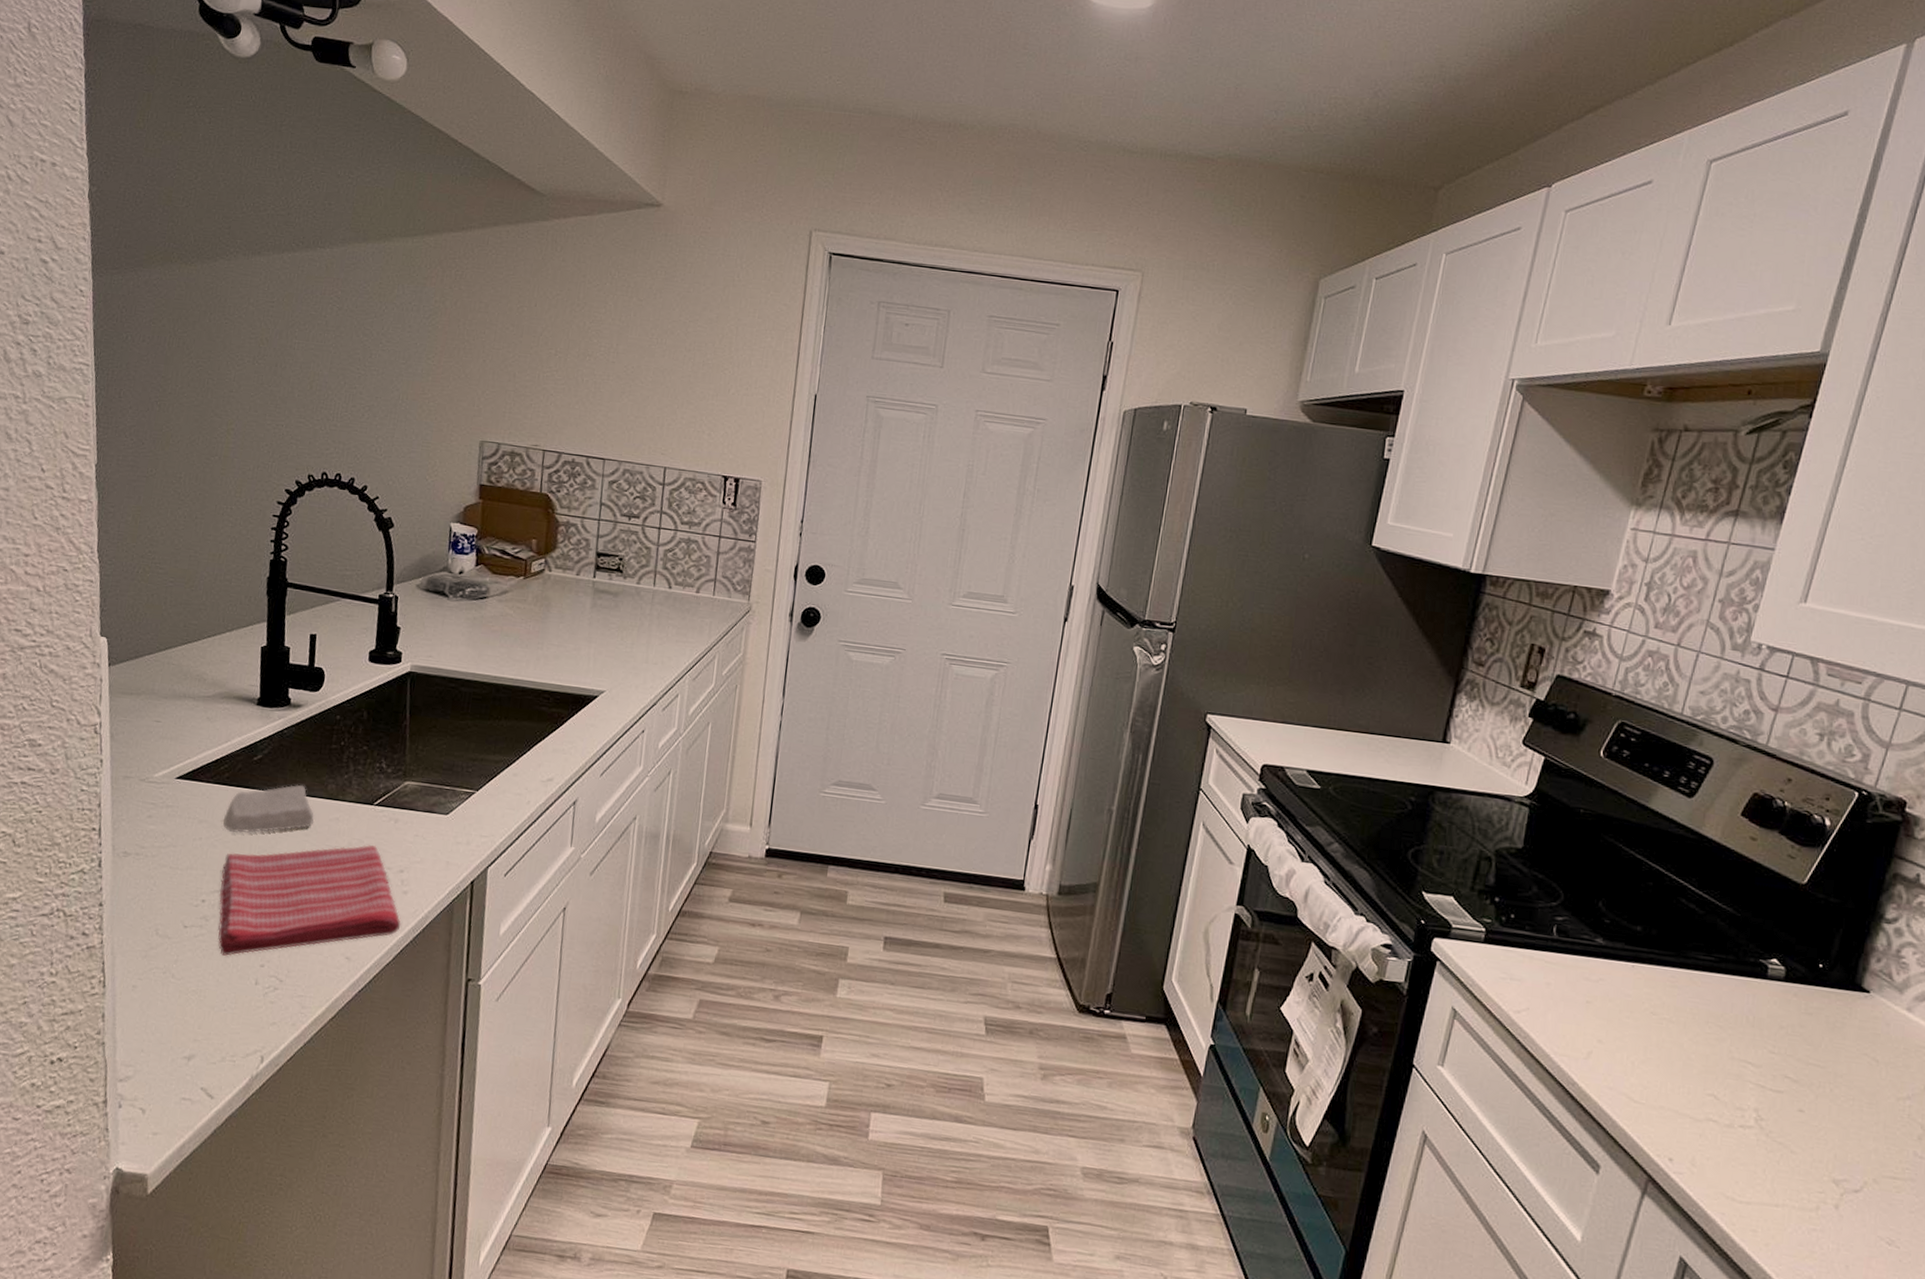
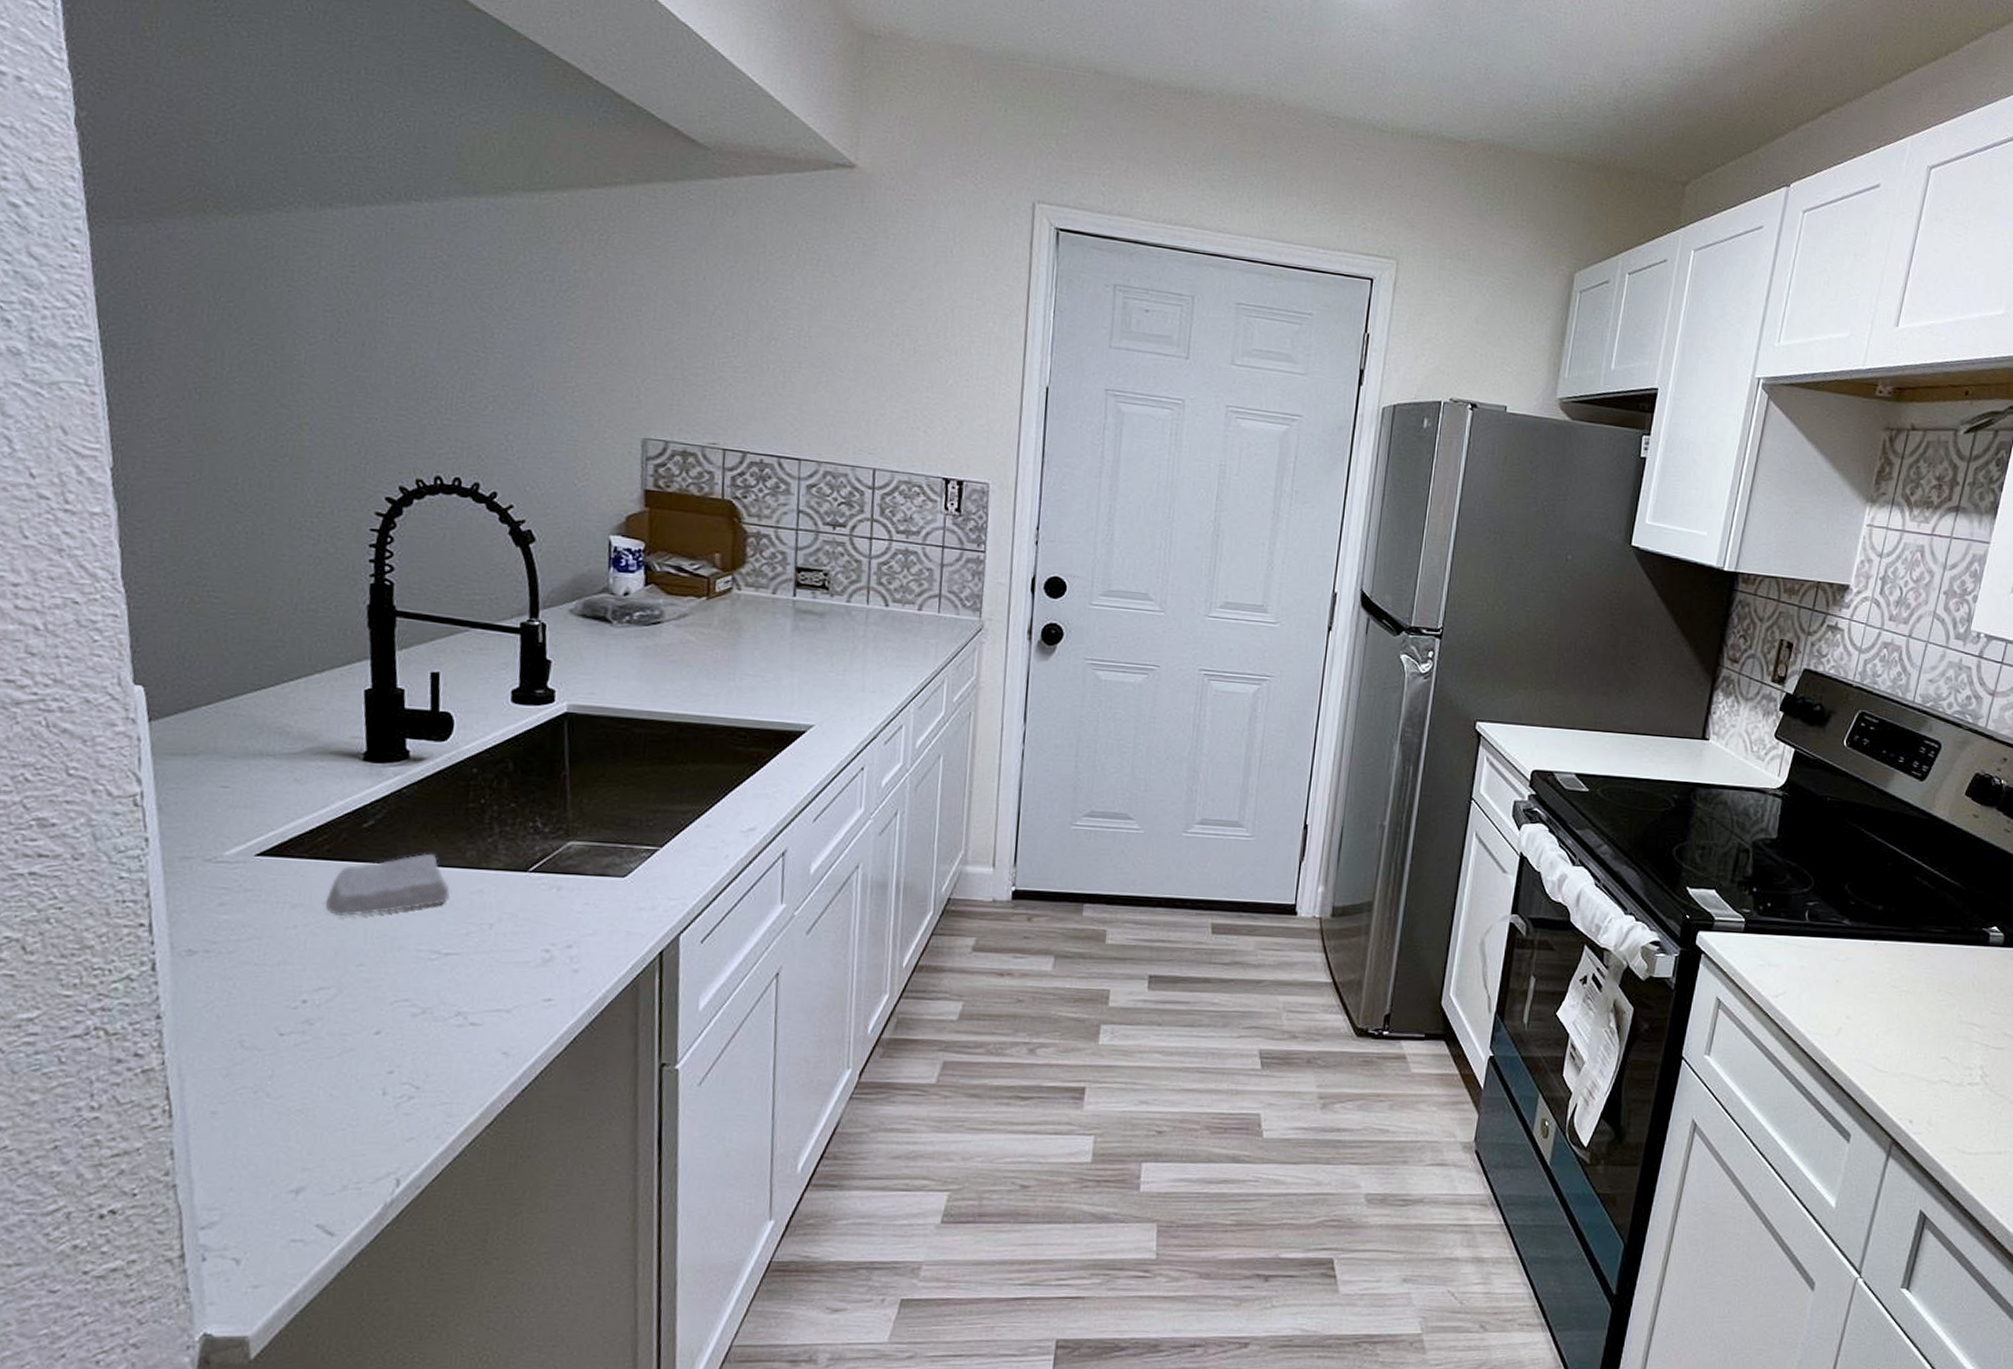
dish towel: present [218,845,401,956] -> none [326,919,573,1065]

